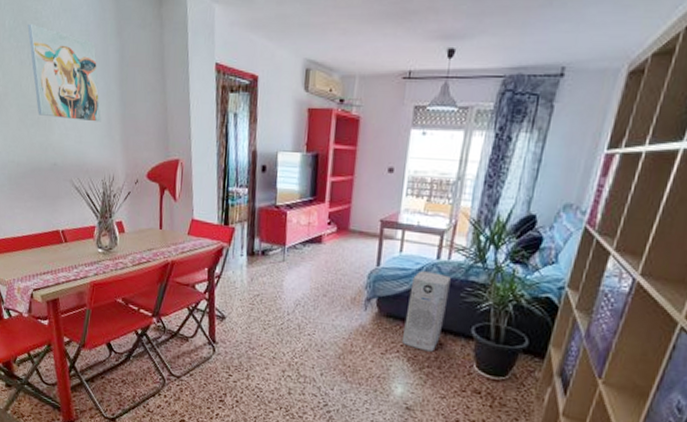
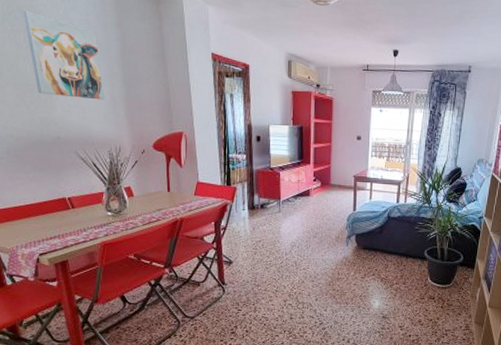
air purifier: present [401,271,451,352] -> none [375,212,408,272]

